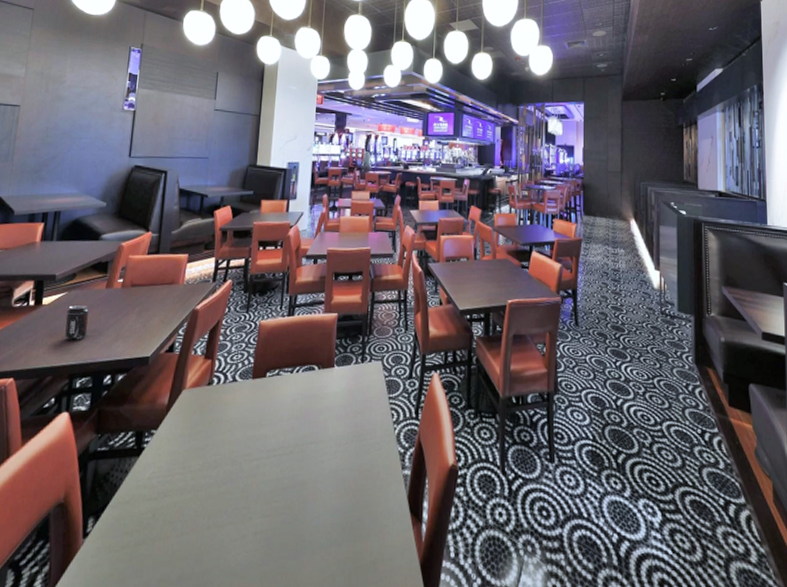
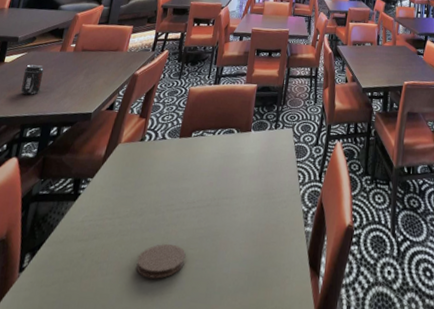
coaster: none [214,498,270,536] -> present [136,244,186,279]

